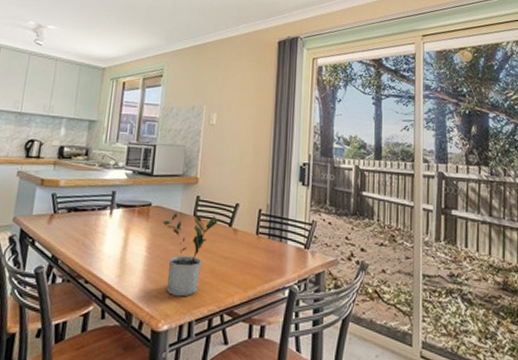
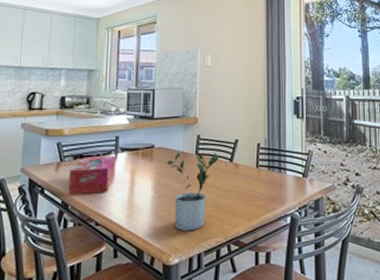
tissue box: none [59,210,112,250] -> present [68,156,116,196]

